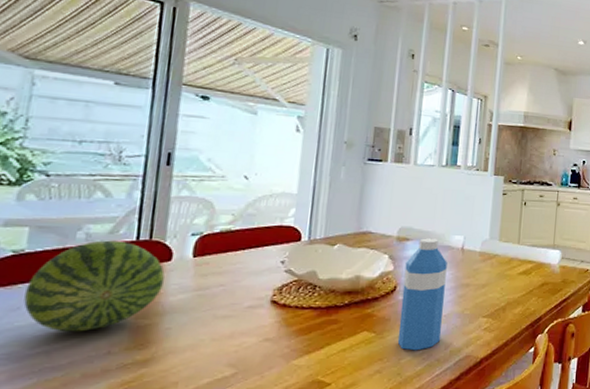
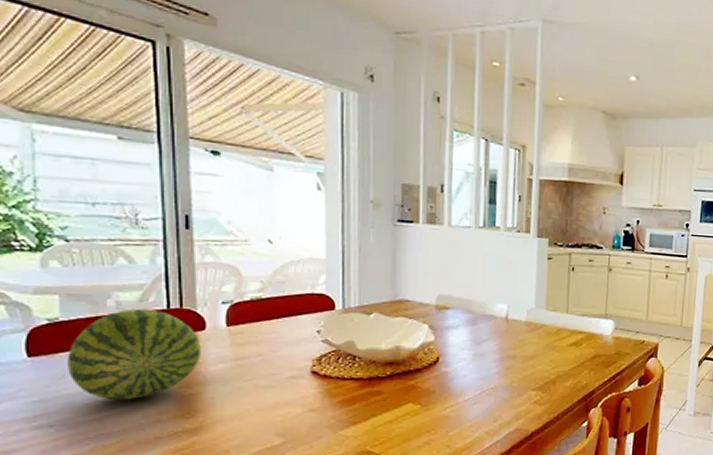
water bottle: present [397,238,447,351] -> none [444,307,491,423]

